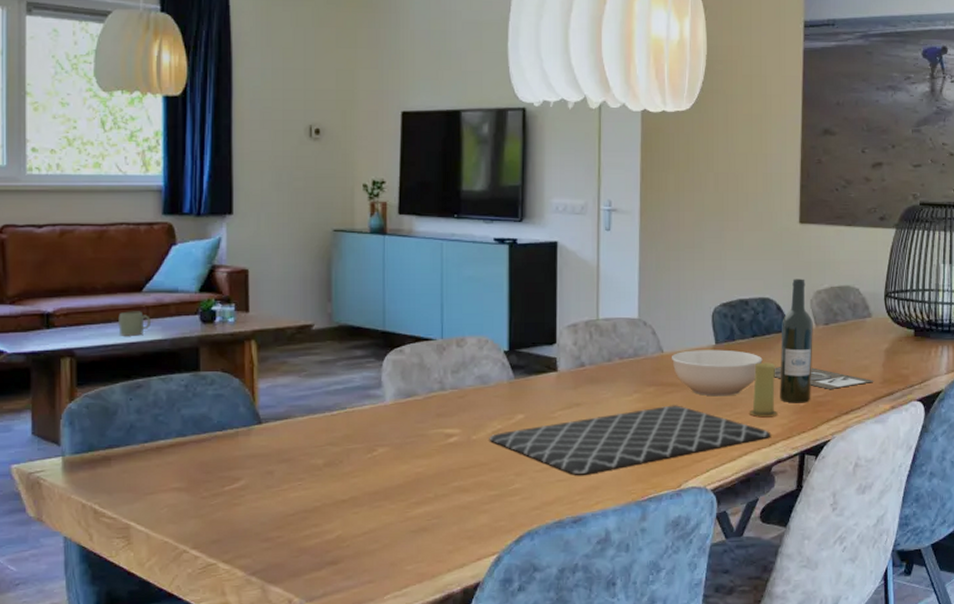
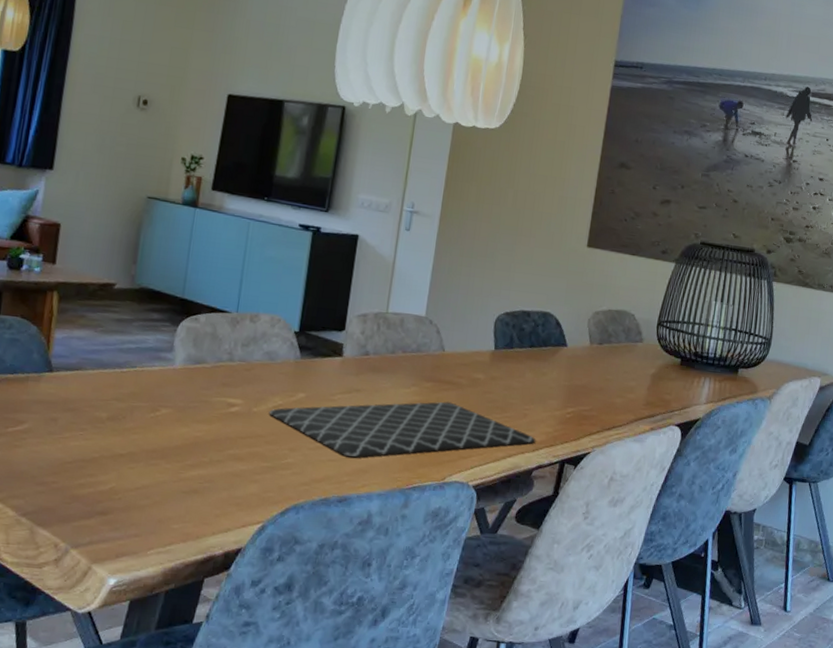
bowl: present [671,349,763,397] -> none [451,352,537,400]
candle: present [748,362,778,417] -> none [517,372,549,424]
place setting: present [774,367,874,389] -> none [545,378,638,405]
wine bottle: present [780,279,813,403] -> none [548,297,588,415]

